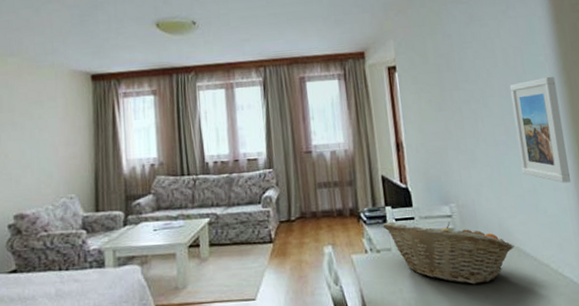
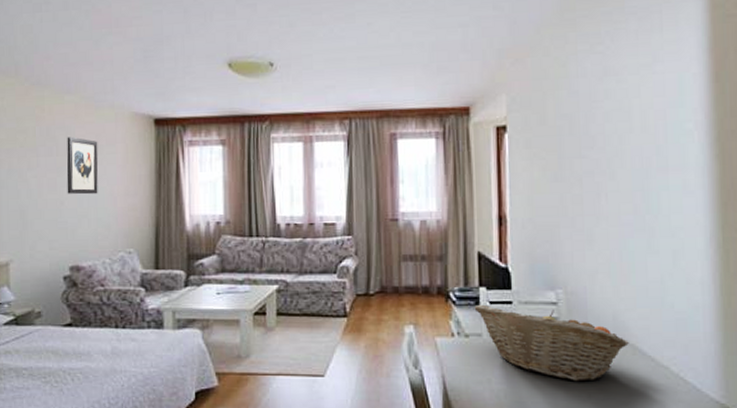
wall art: none [10,94,40,147] -> present [66,136,98,195]
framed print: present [509,76,572,183] -> none [645,147,709,276]

